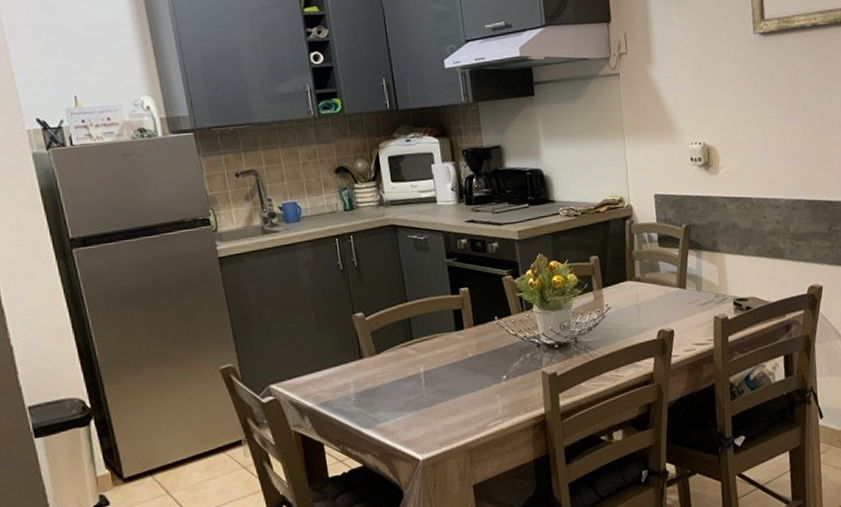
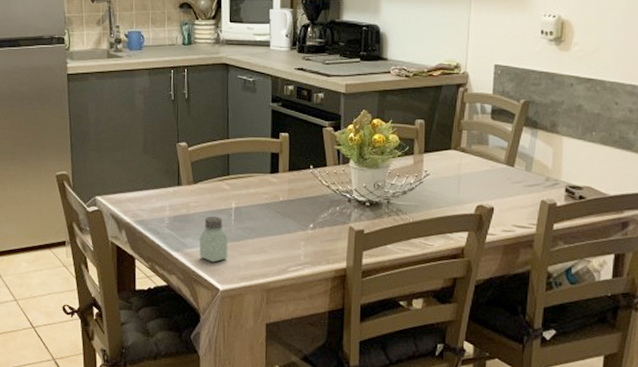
saltshaker: none [391,384,424,433] -> present [199,216,228,263]

